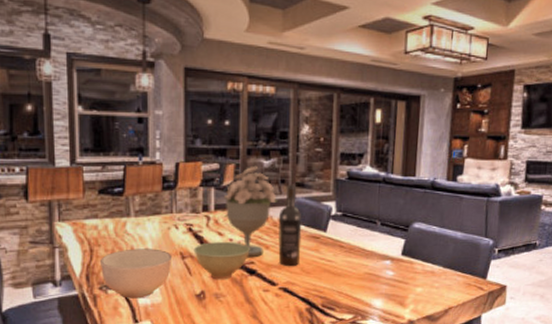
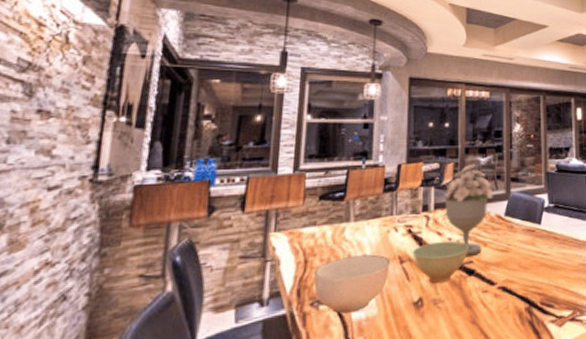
wine bottle: present [277,184,302,266] -> none [495,179,518,263]

